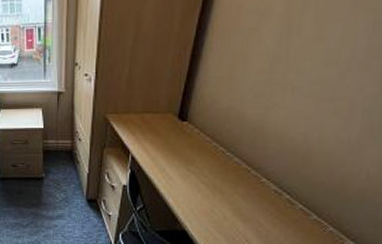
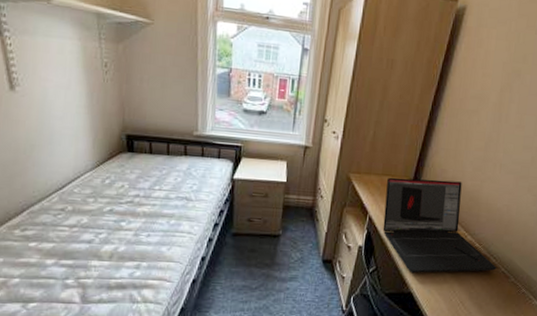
laptop: none [147,112,292,211] -> present [382,177,497,273]

